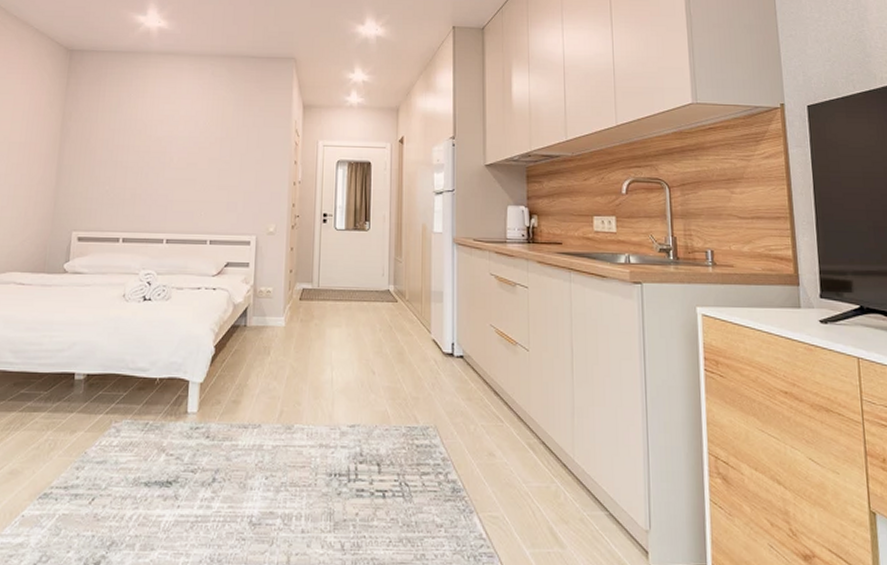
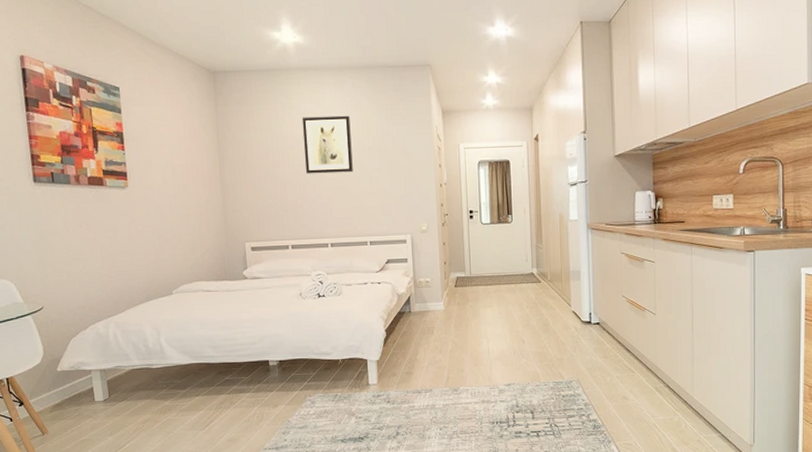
wall art: none [150,101,205,163] -> present [301,115,353,174]

